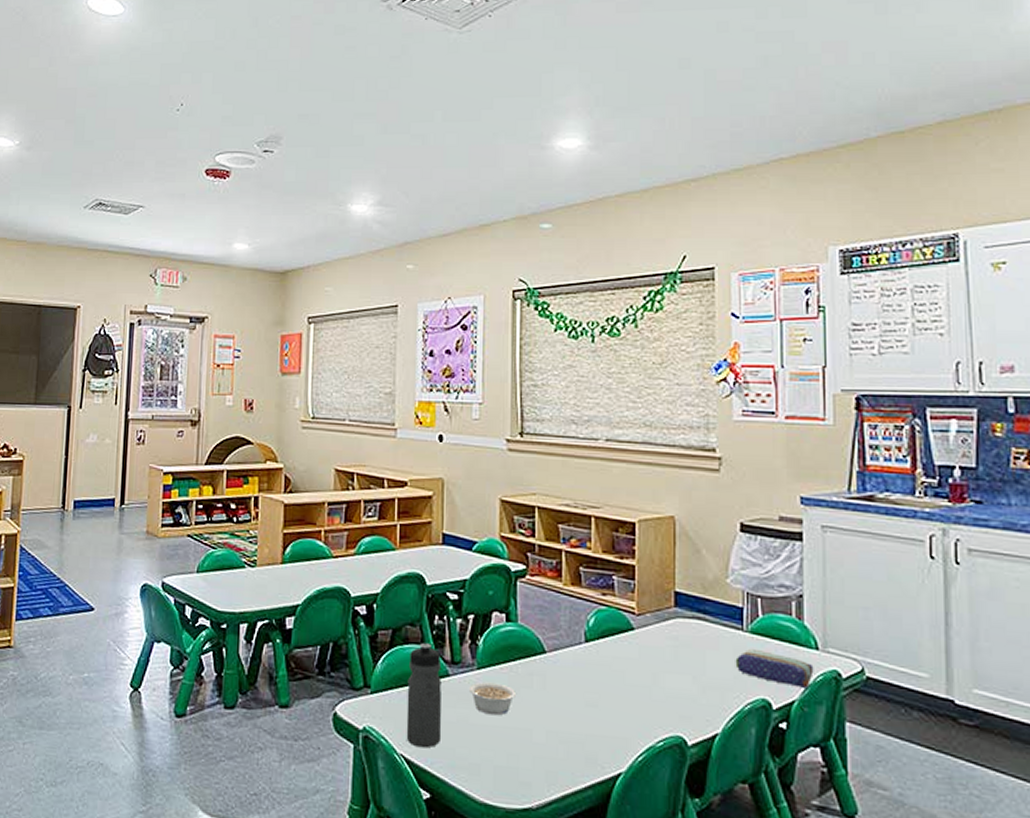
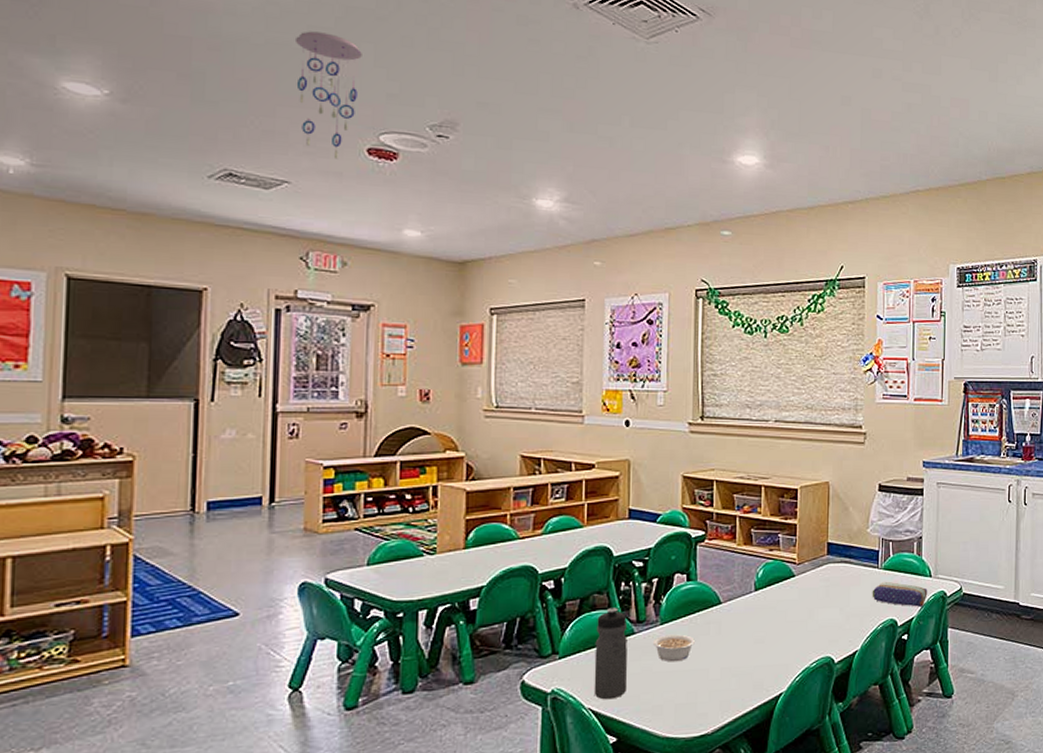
ceiling mobile: none [151,68,203,182] -> present [294,31,362,160]

